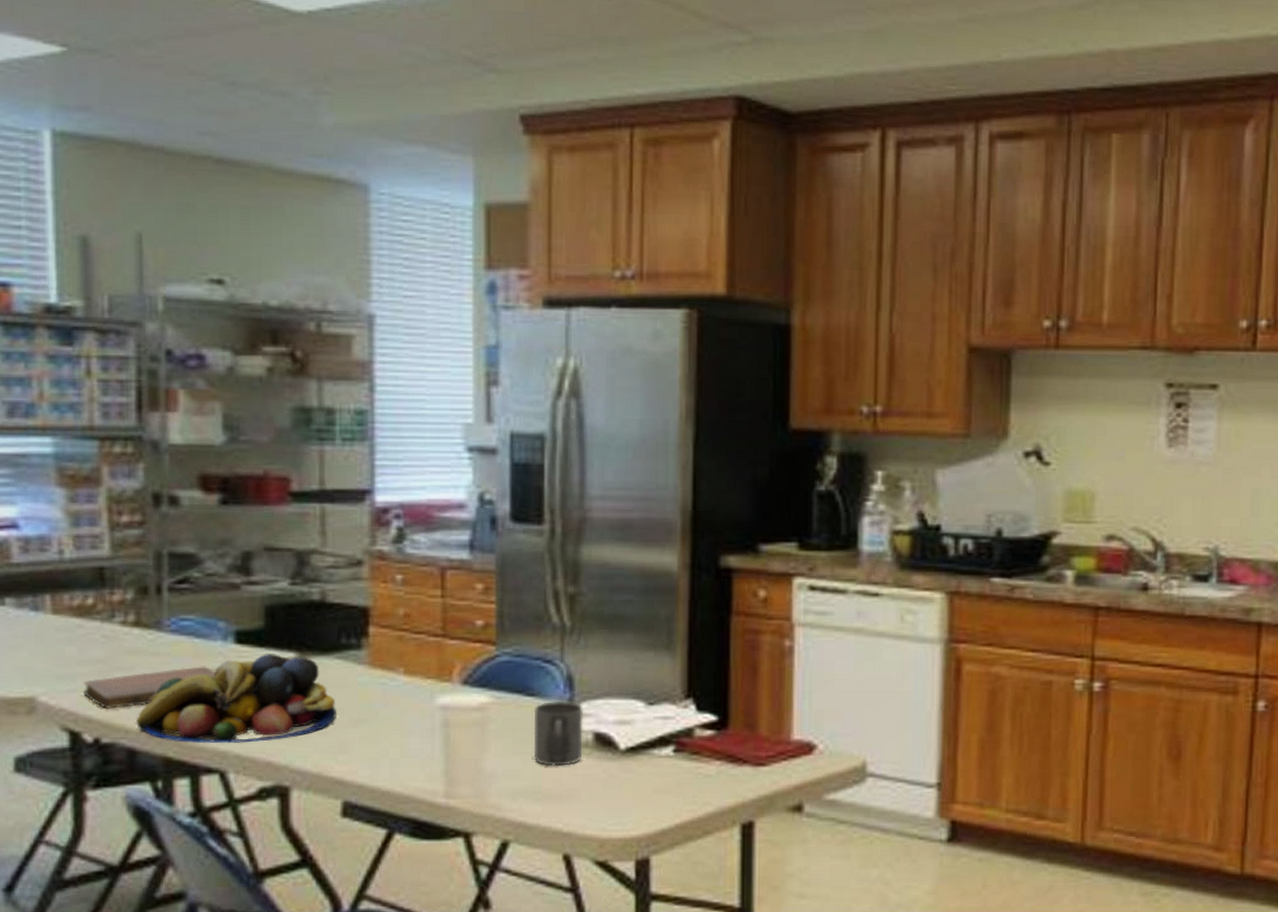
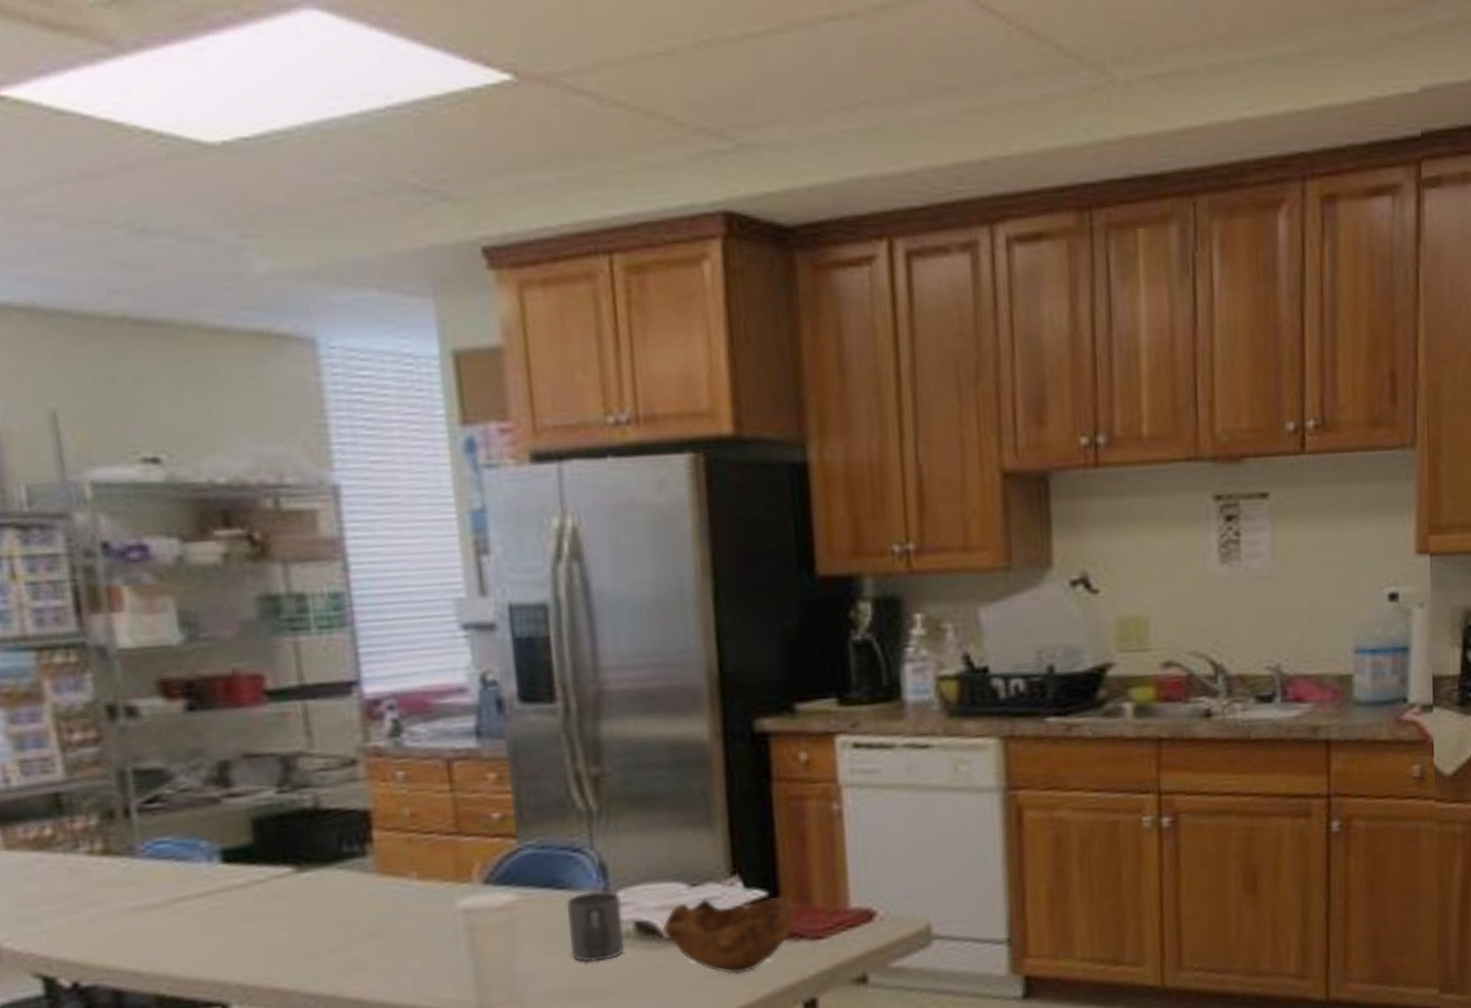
notebook: present [83,666,215,710] -> none [51,891,204,950]
fruit bowl: present [136,654,336,744] -> none [118,870,347,977]
bowl: none [618,717,742,791] -> present [662,896,796,974]

